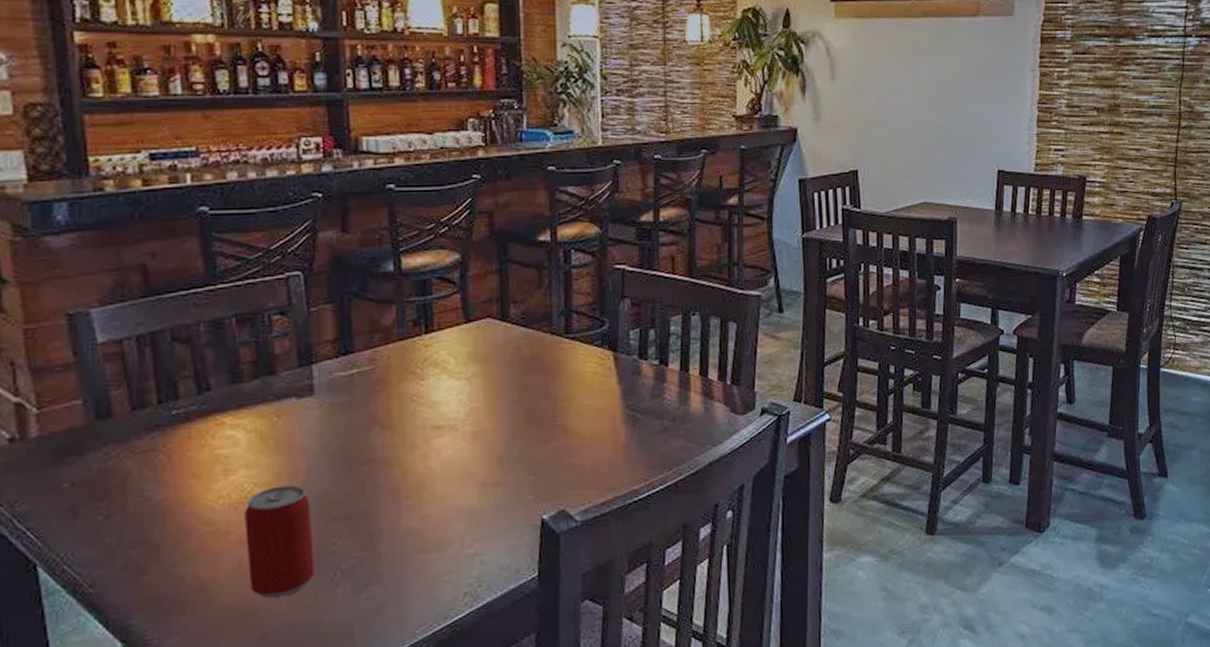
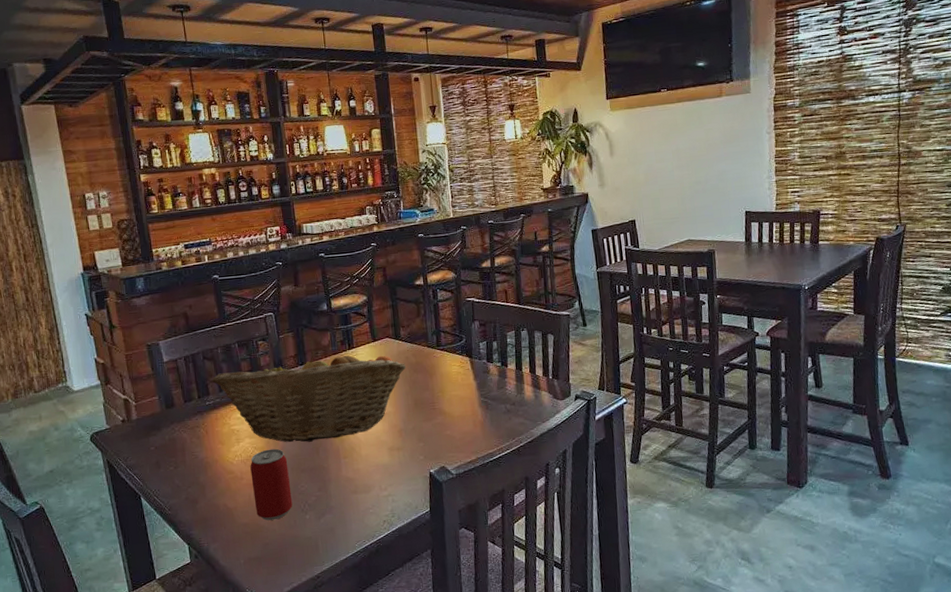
fruit basket: none [184,334,516,475] -> present [212,351,407,442]

